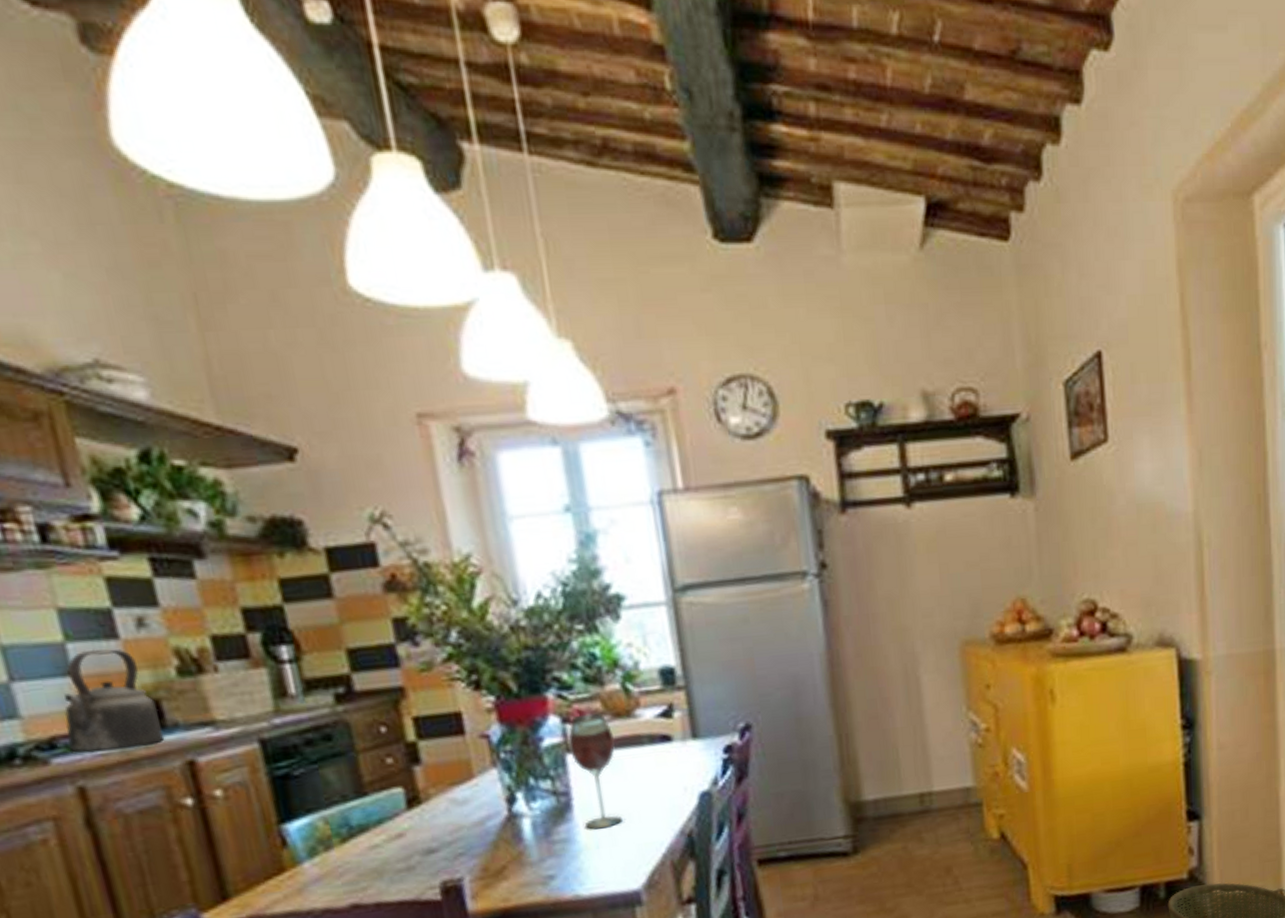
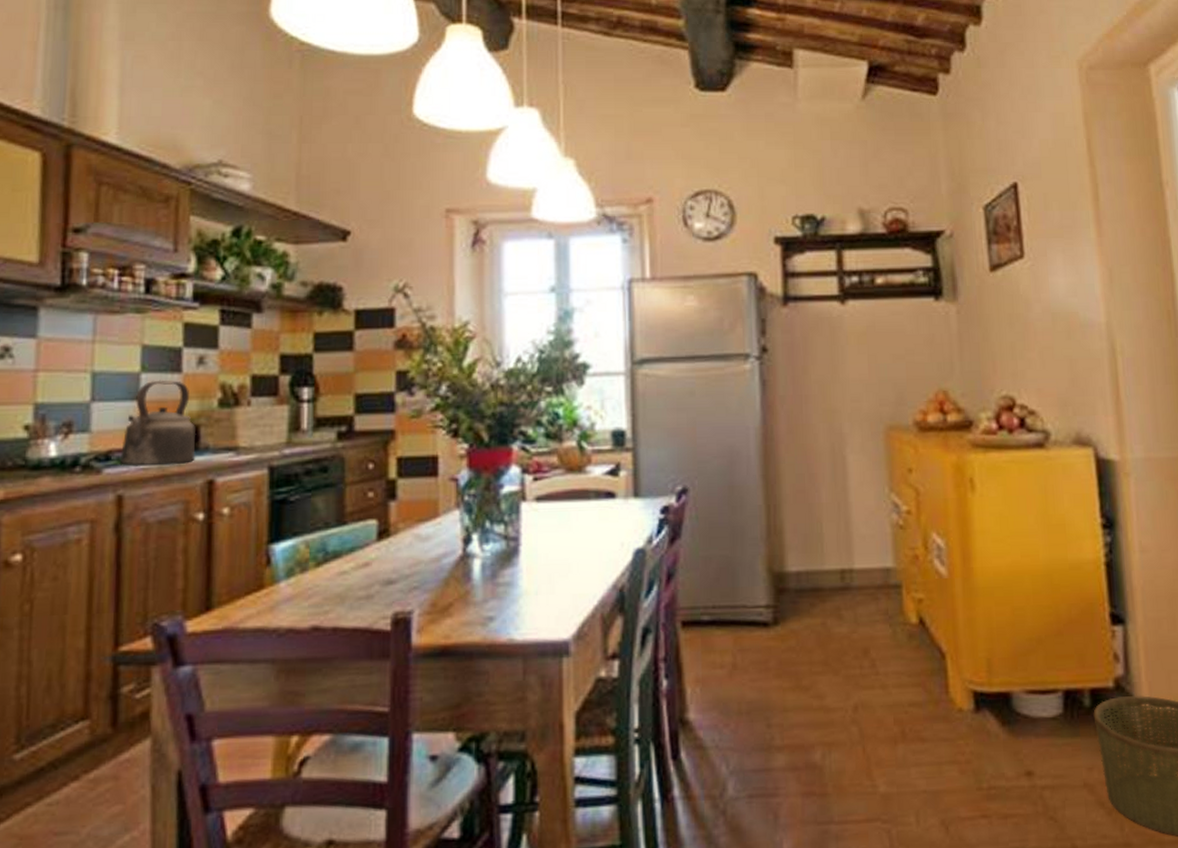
wineglass: present [567,713,622,829] -> none [524,466,564,576]

